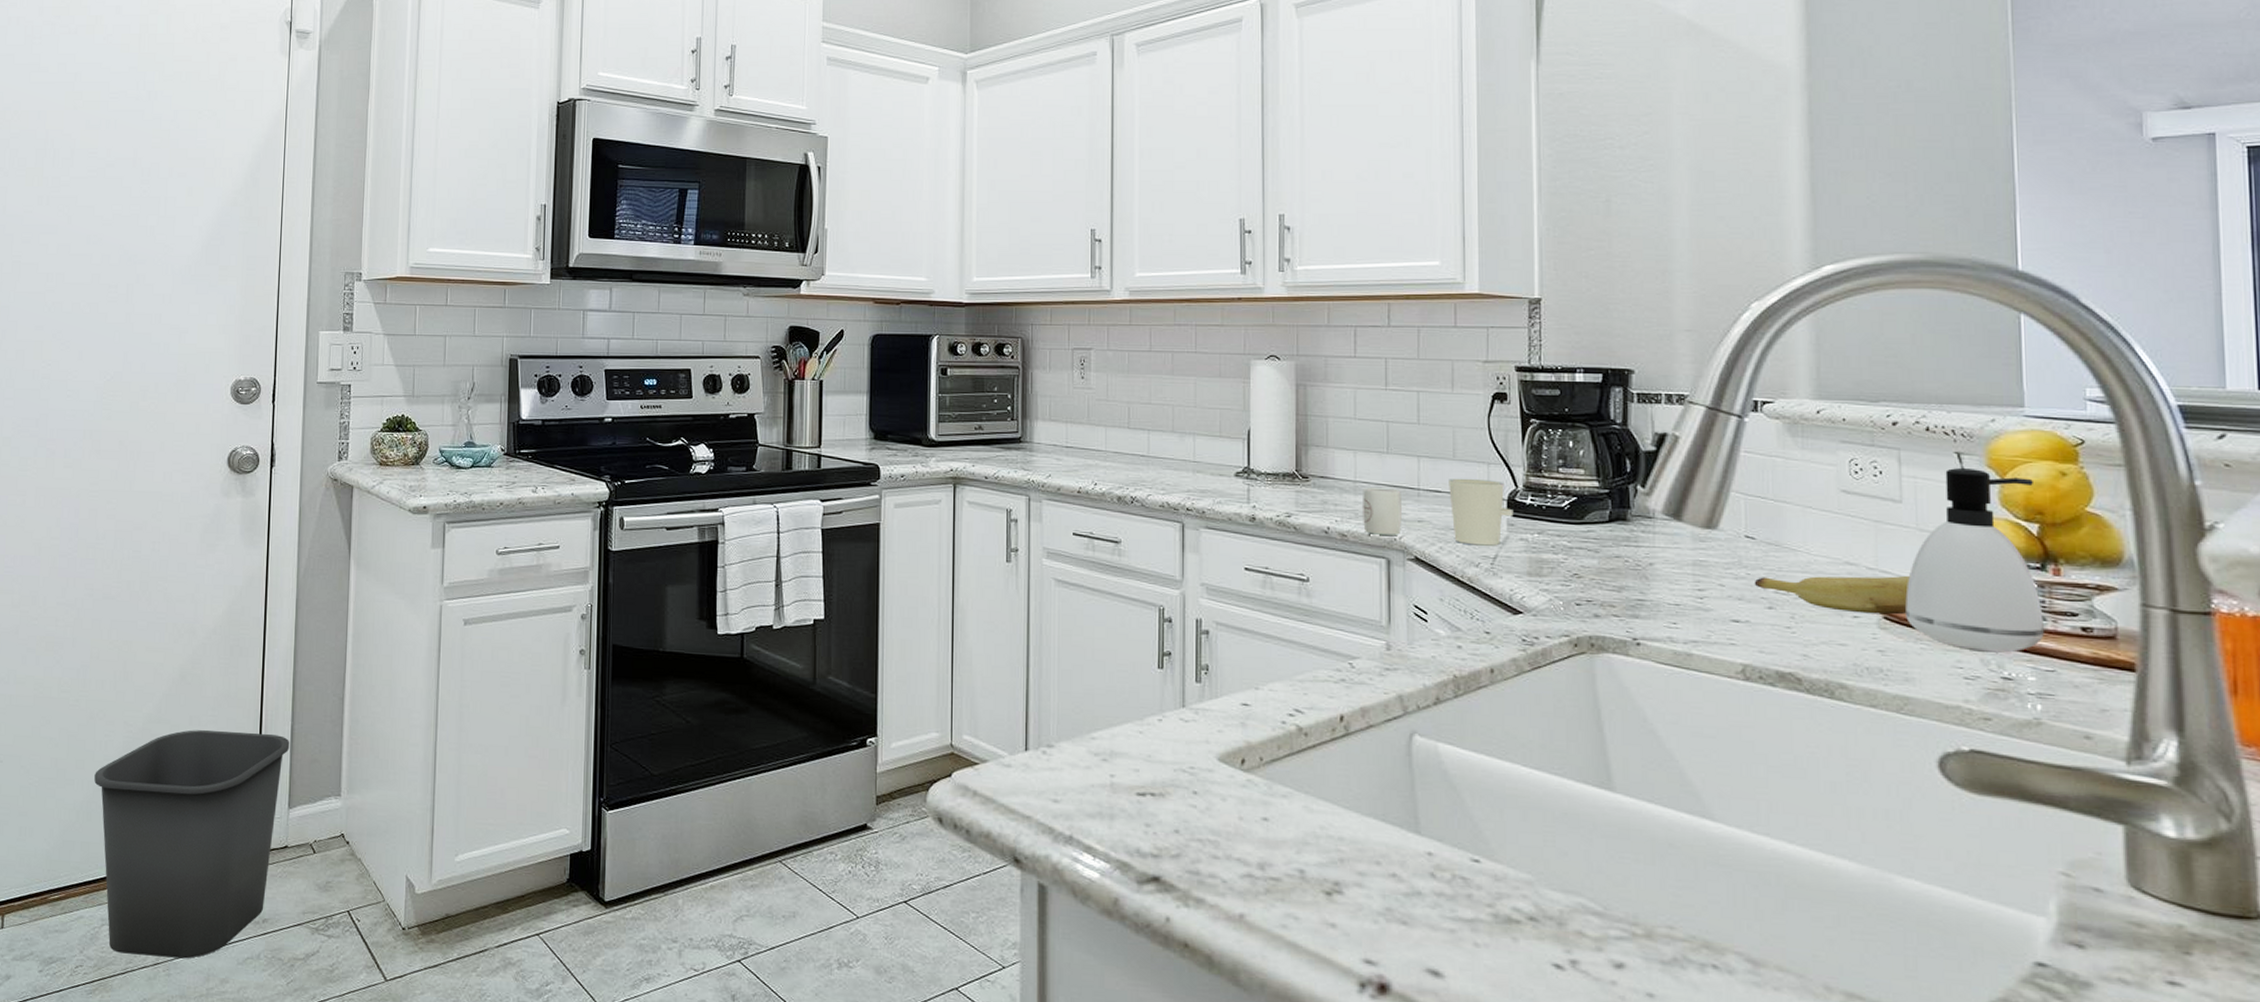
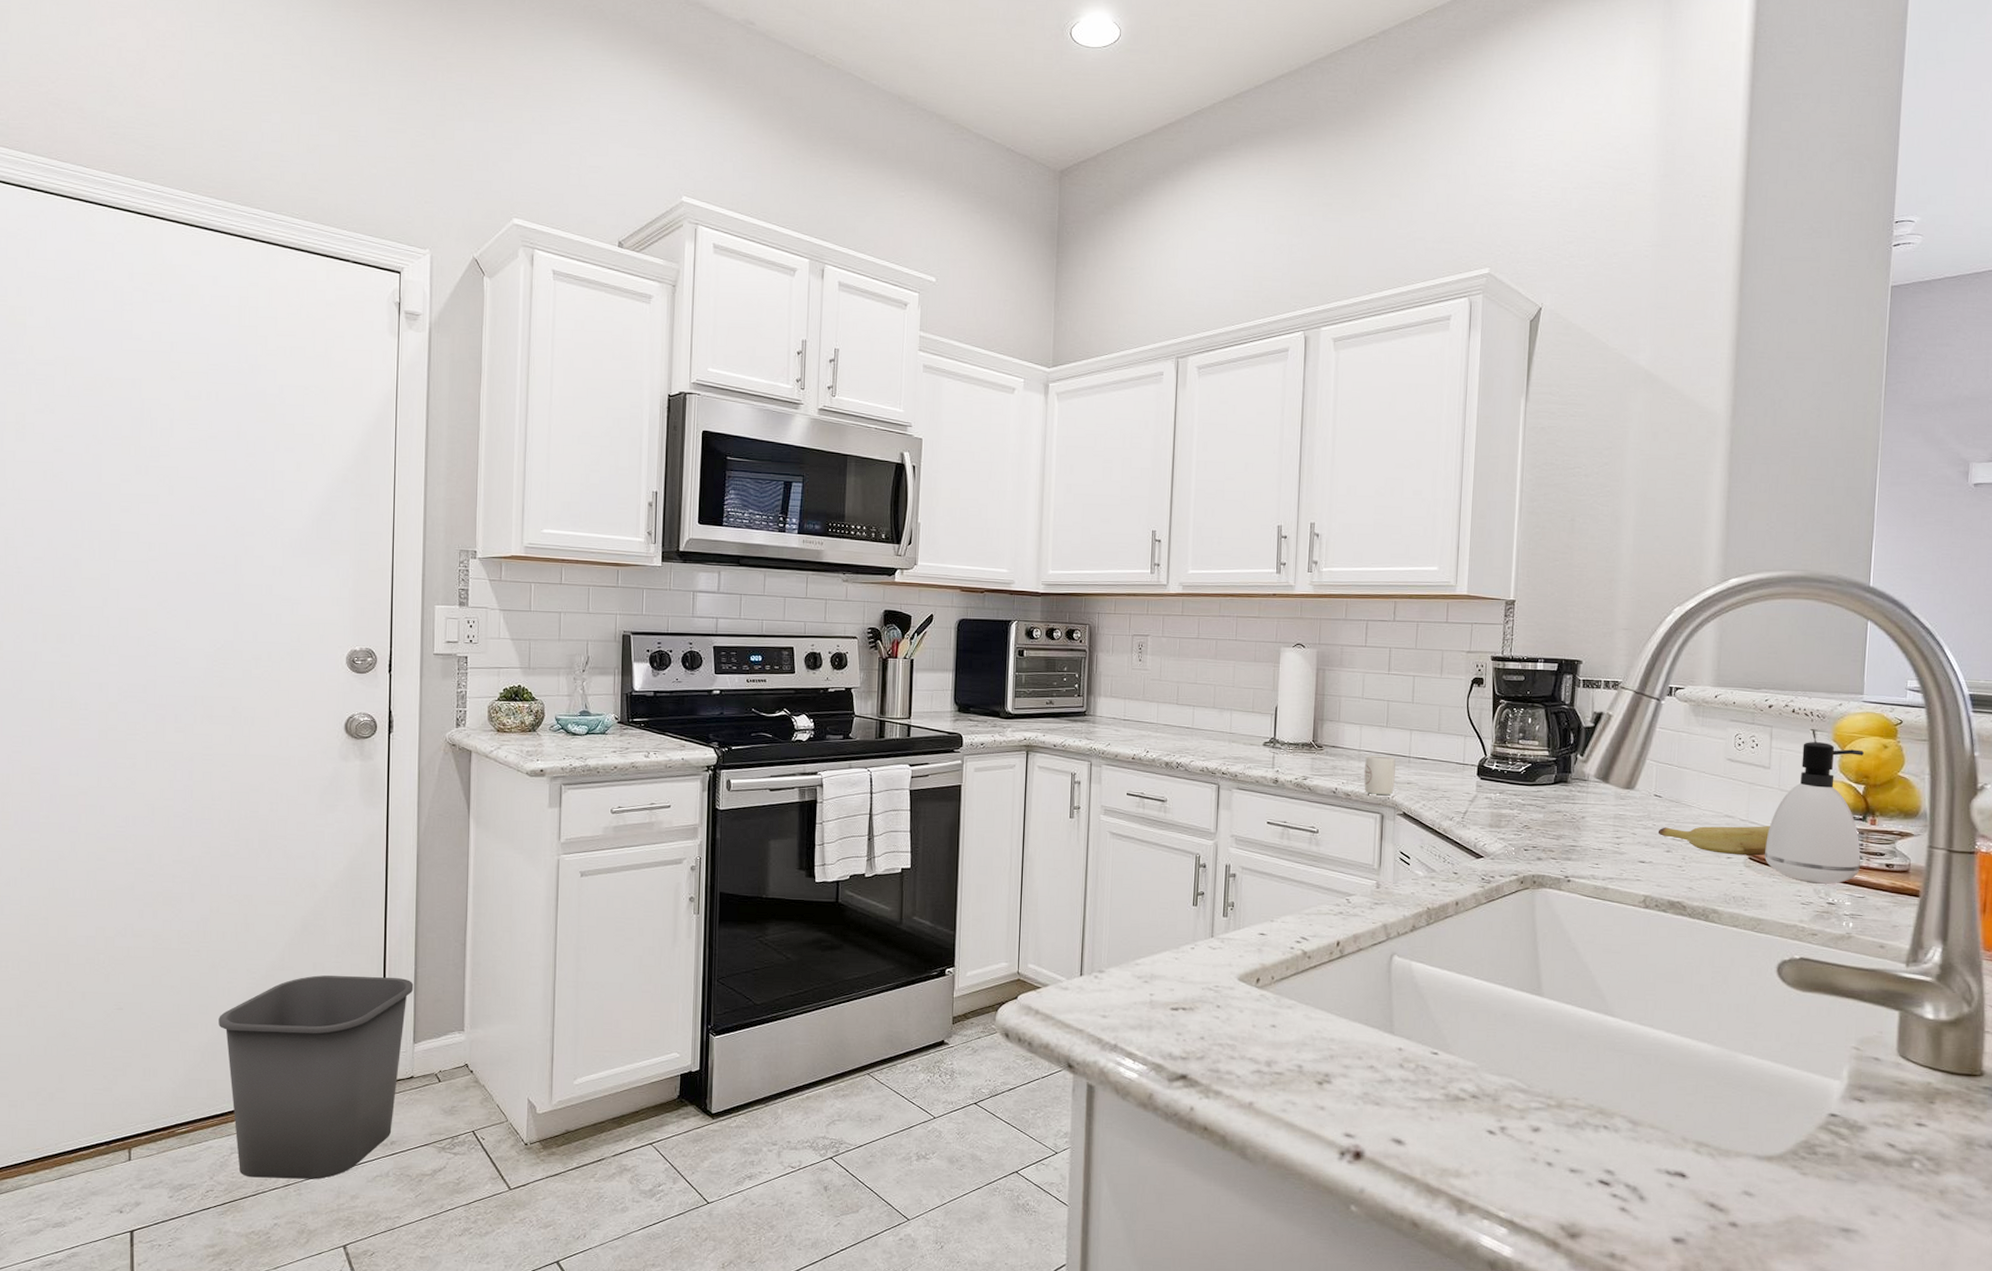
cup: present [1449,478,1514,546] -> none [1433,748,1482,803]

